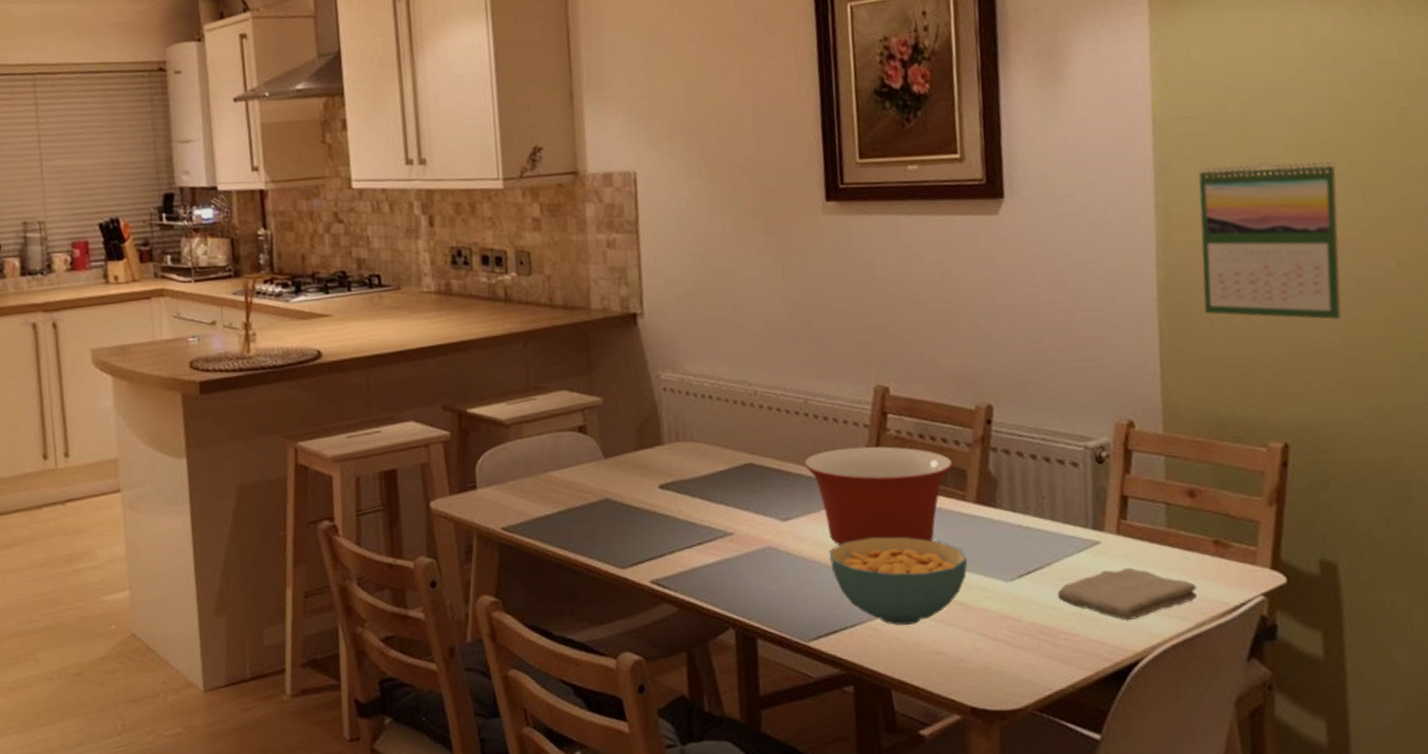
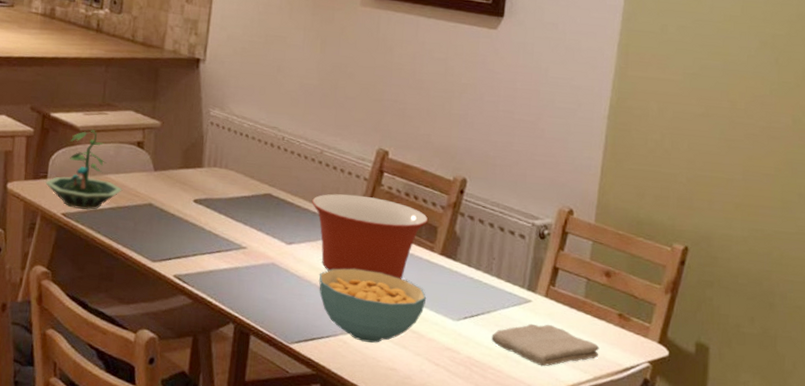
terrarium: none [475,420,570,520] -> present [45,129,123,211]
calendar: present [1198,161,1342,320] -> none [643,20,760,156]

